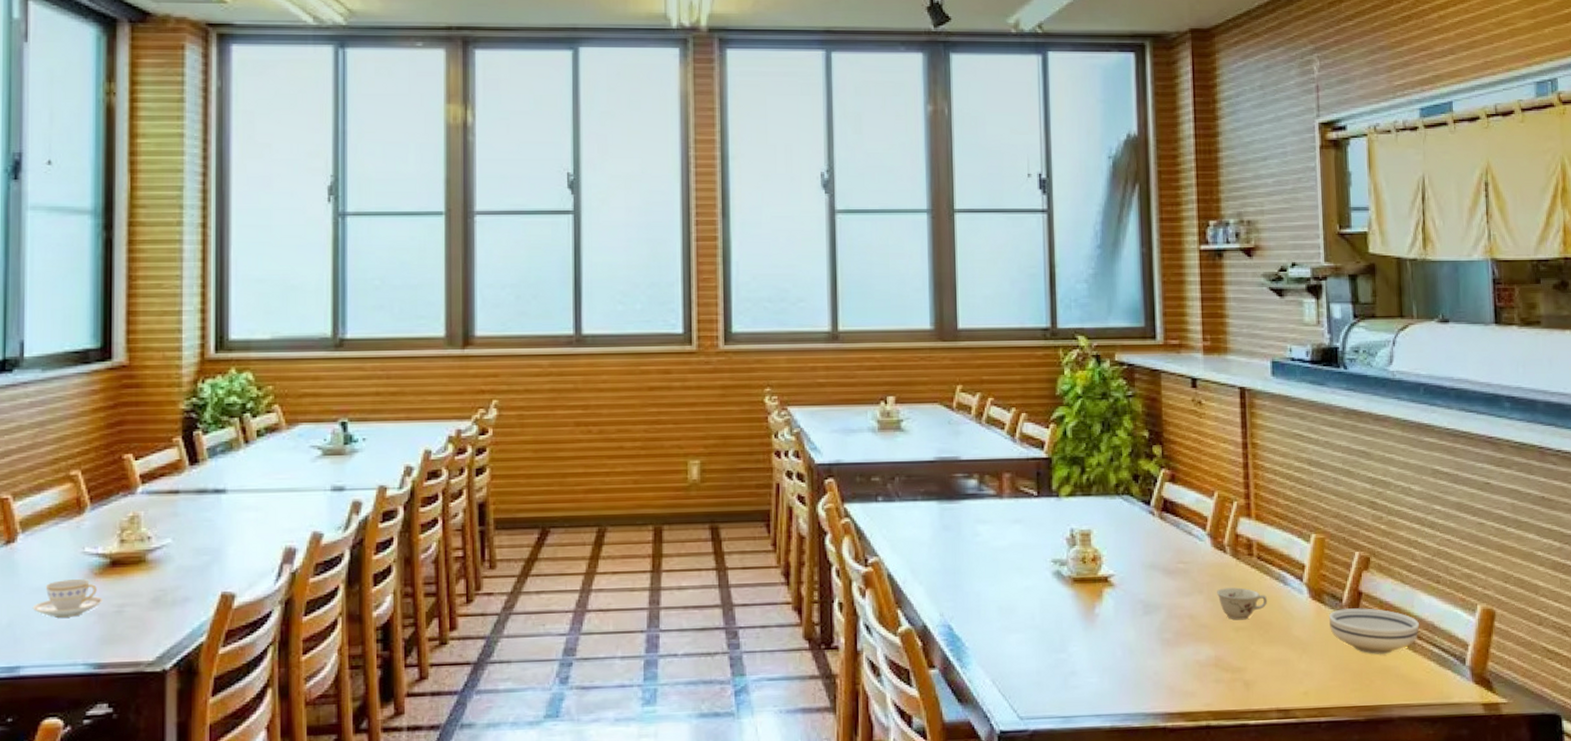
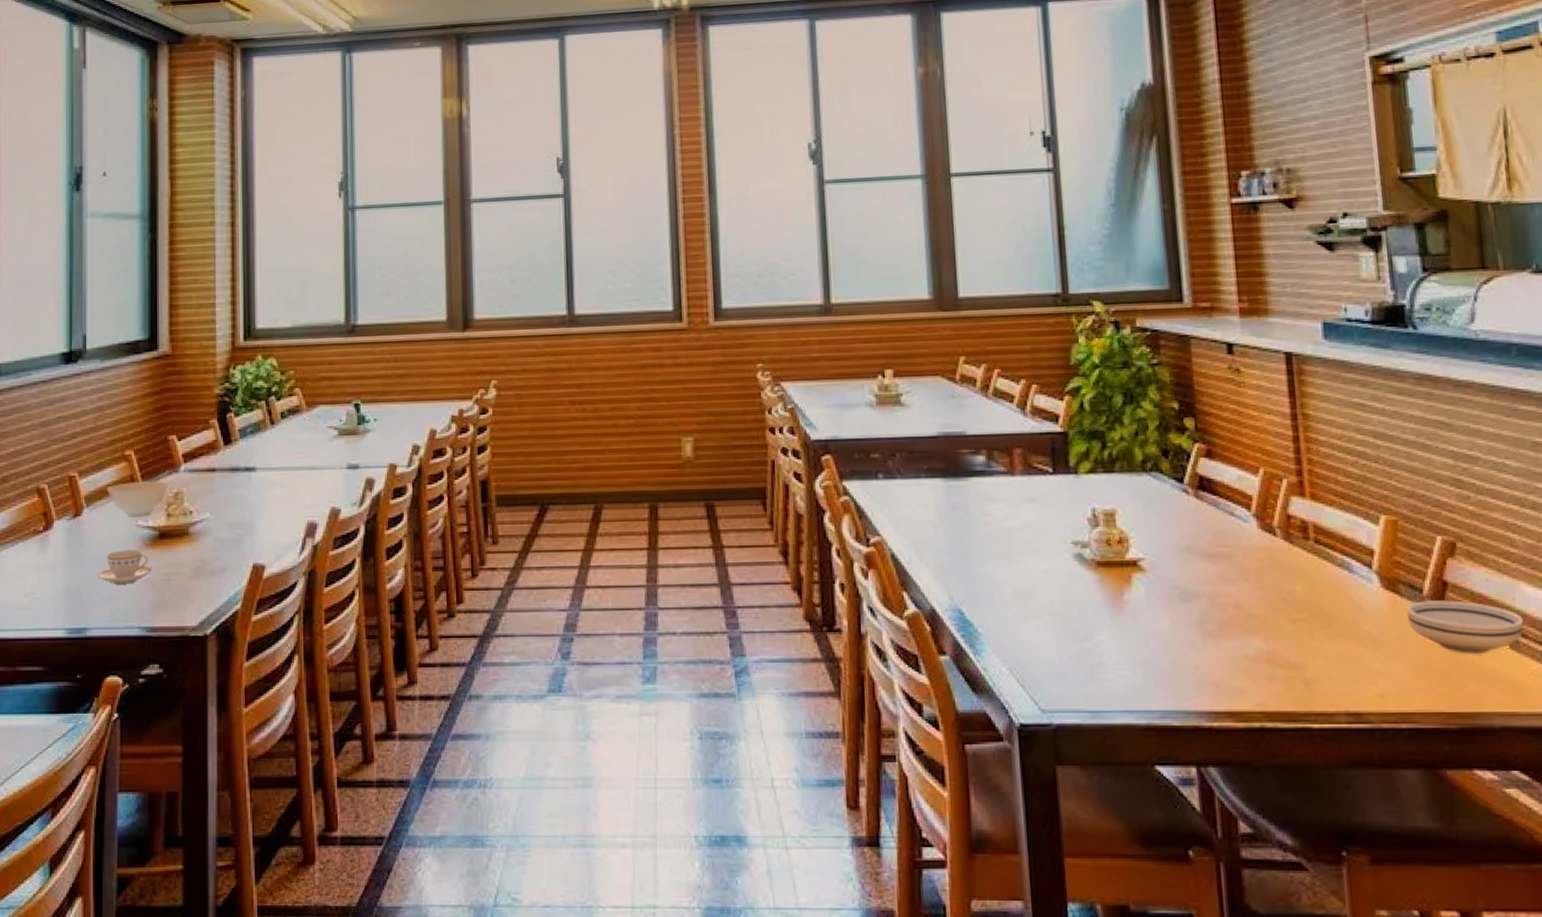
bowl: none [47,503,124,544] -> present [107,480,170,517]
teacup: present [1217,587,1267,620] -> none [1267,574,1329,611]

